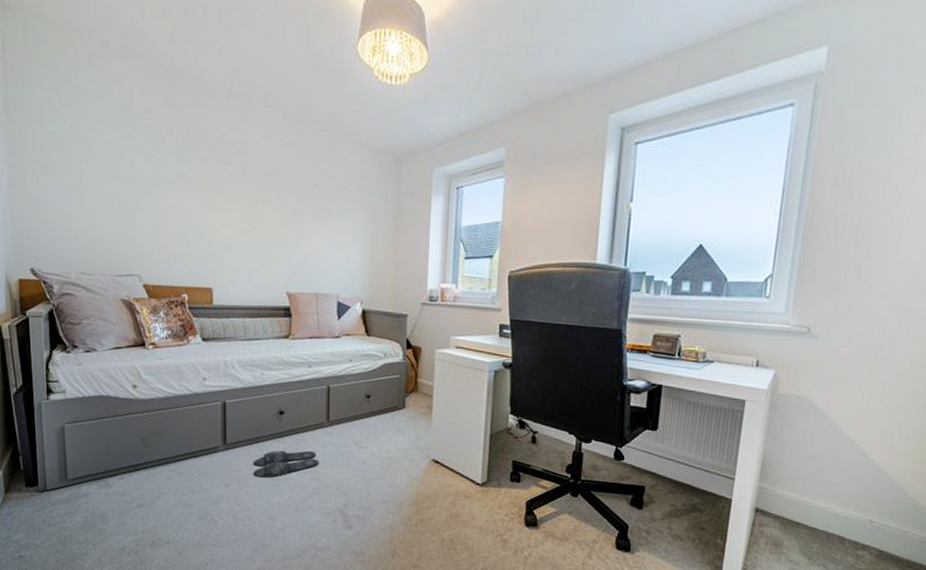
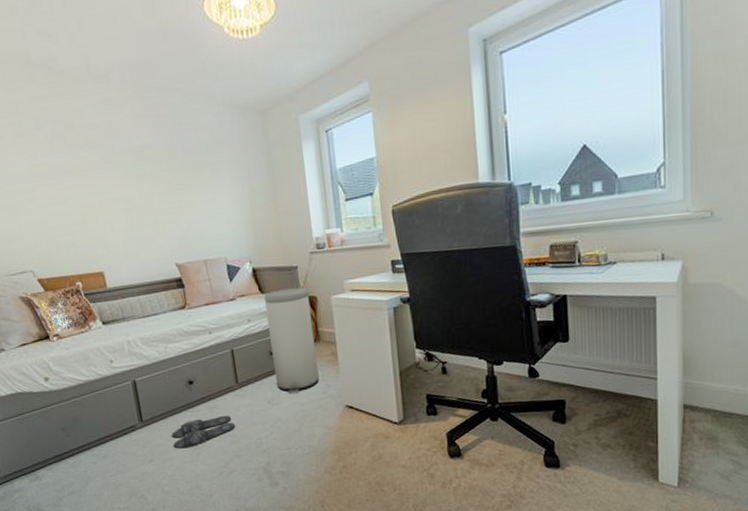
pedal bin: none [367,335,414,441] -> present [263,287,319,395]

